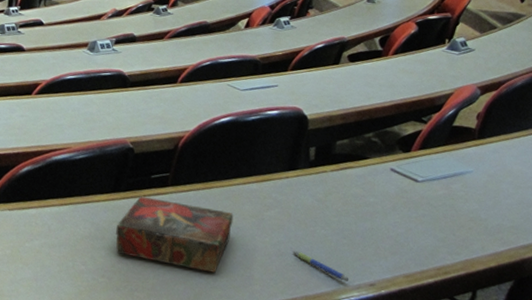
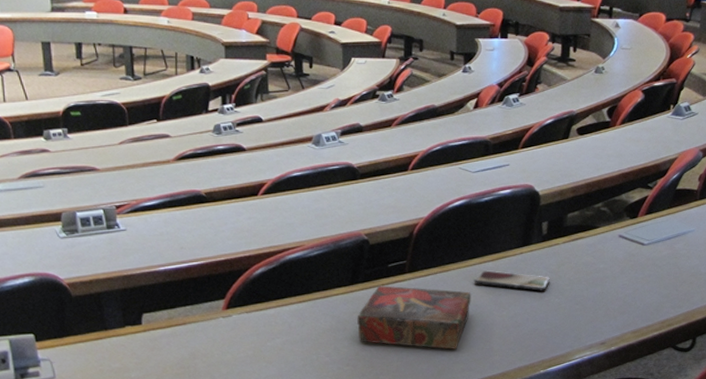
smartphone: none [236,191,316,220] -> present [473,270,550,291]
pen: present [292,250,349,281] -> none [529,320,582,343]

